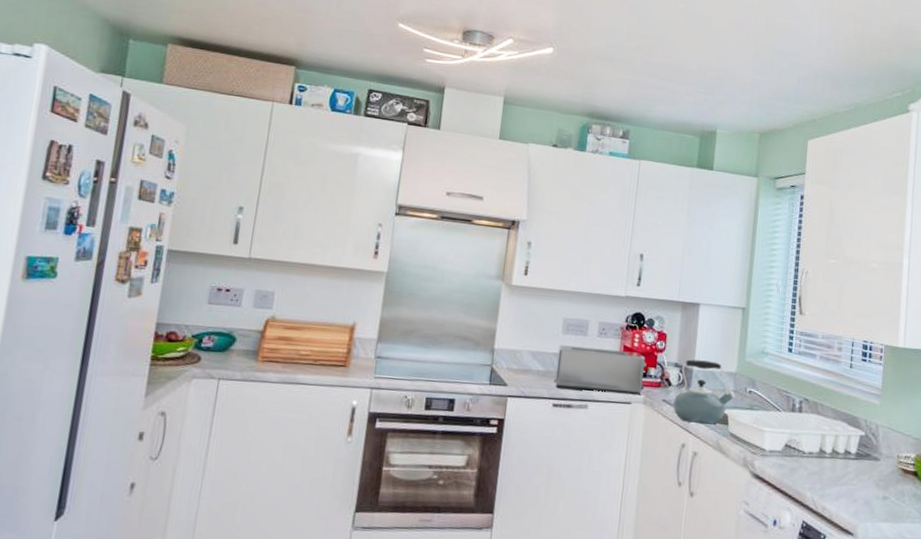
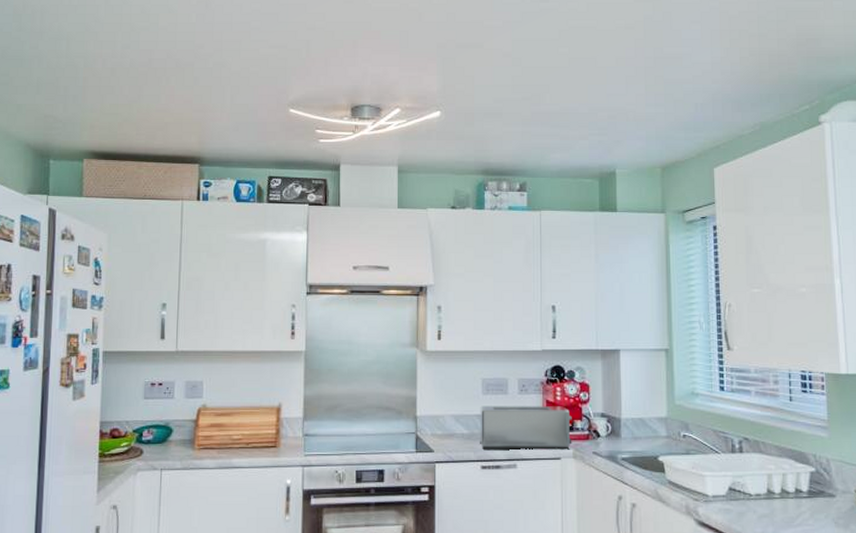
kettle: present [673,359,736,425] -> none [605,408,669,474]

